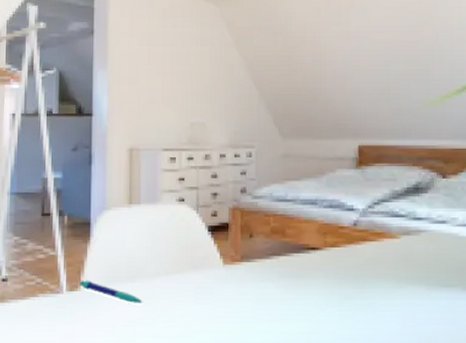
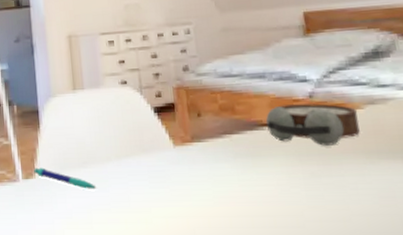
alarm clock: none [312,231,394,271] -> present [265,103,360,146]

